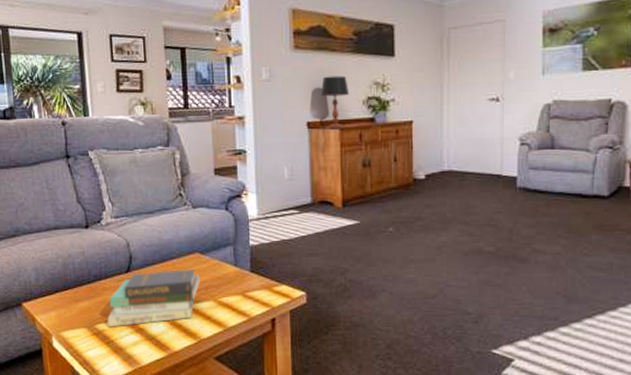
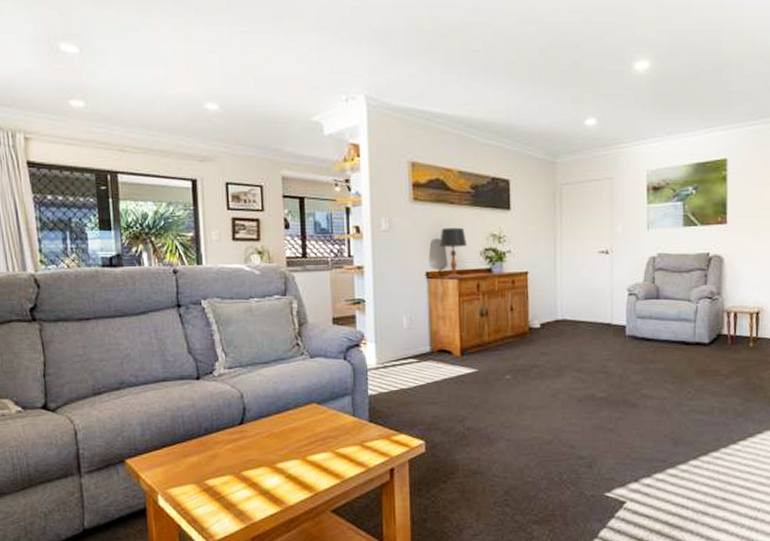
books: present [107,268,201,327] -> none [218,419,318,483]

